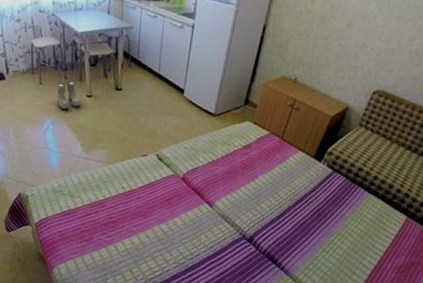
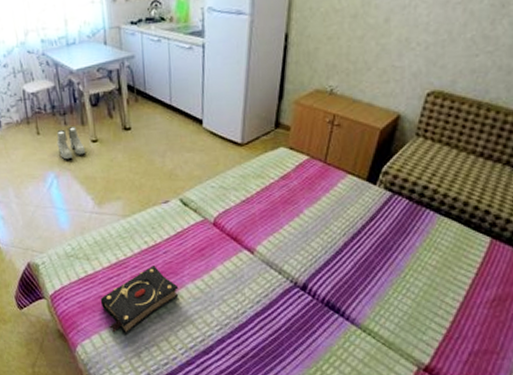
book: none [78,208,146,264] -> present [100,265,179,336]

